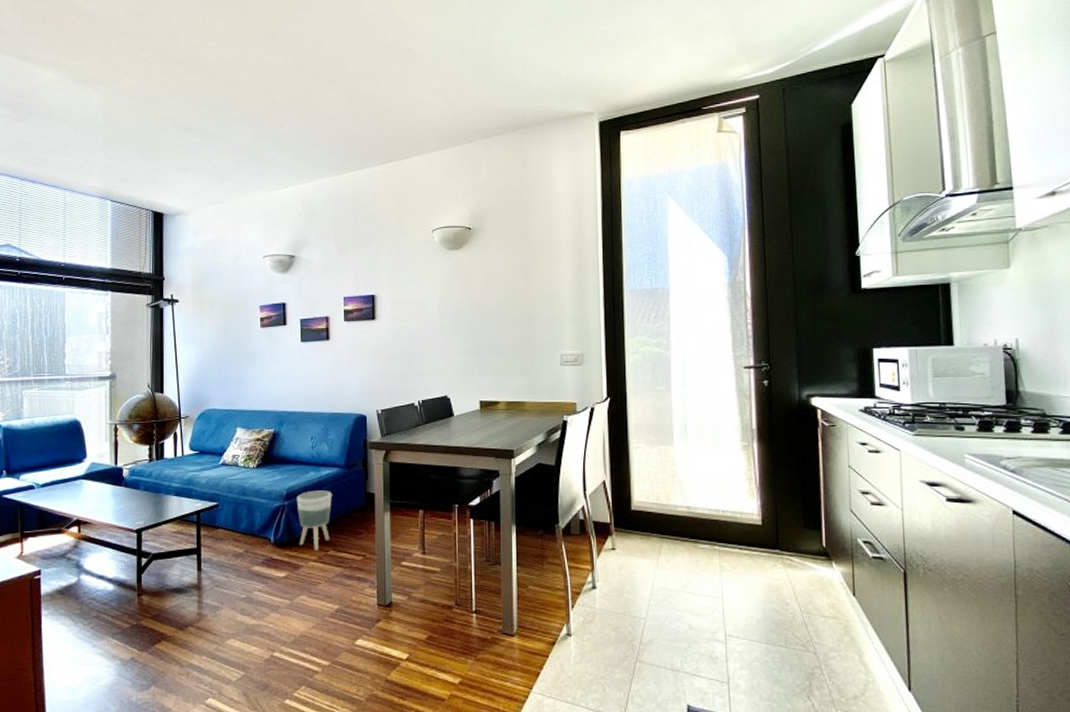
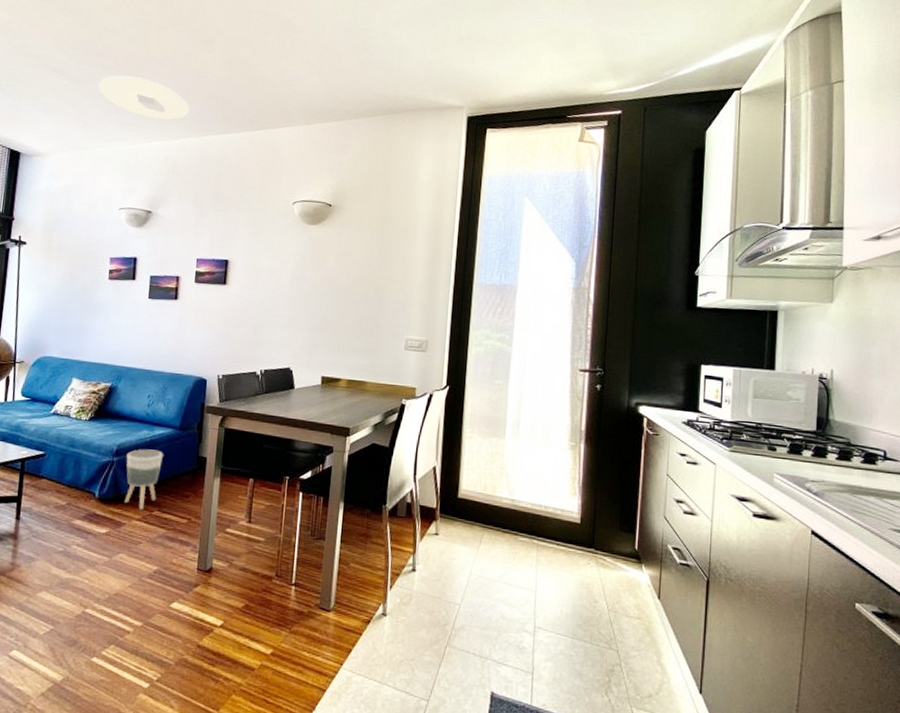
ceiling light: none [230,125,321,165] -> present [98,75,190,121]

